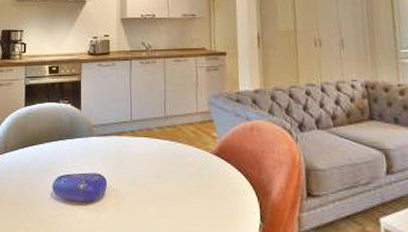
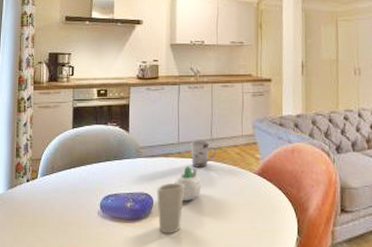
cup: none [110,164,139,217] -> present [157,183,185,233]
succulent planter: none [127,145,156,182] -> present [174,166,202,201]
cup: none [143,117,172,147] -> present [190,140,217,168]

